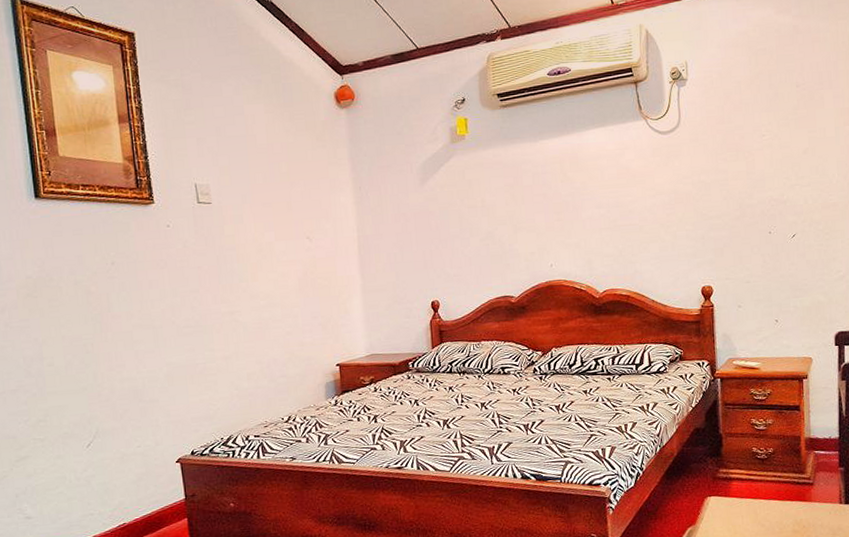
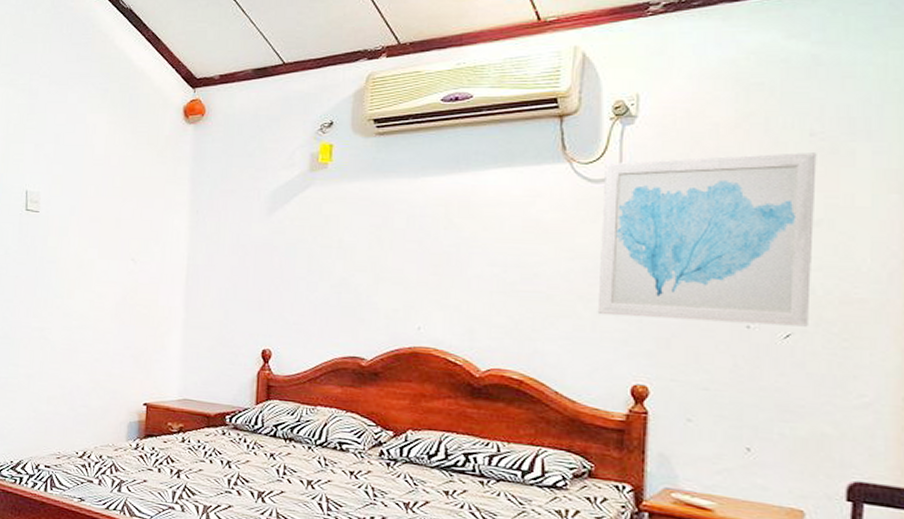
wall art: none [669,99,805,237] -> present [597,152,817,327]

